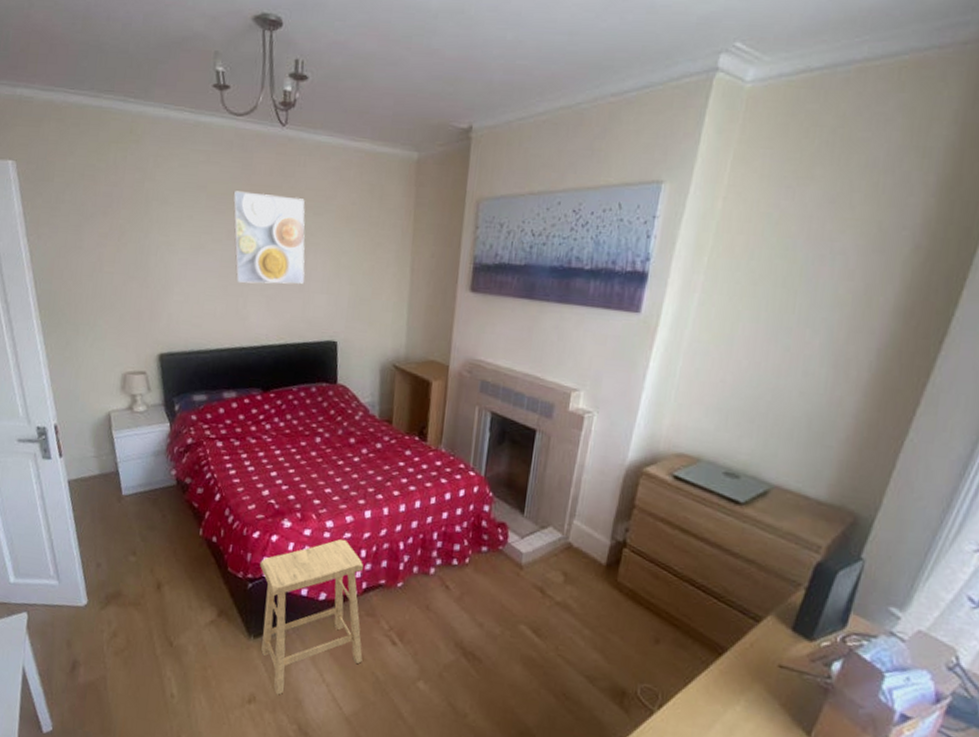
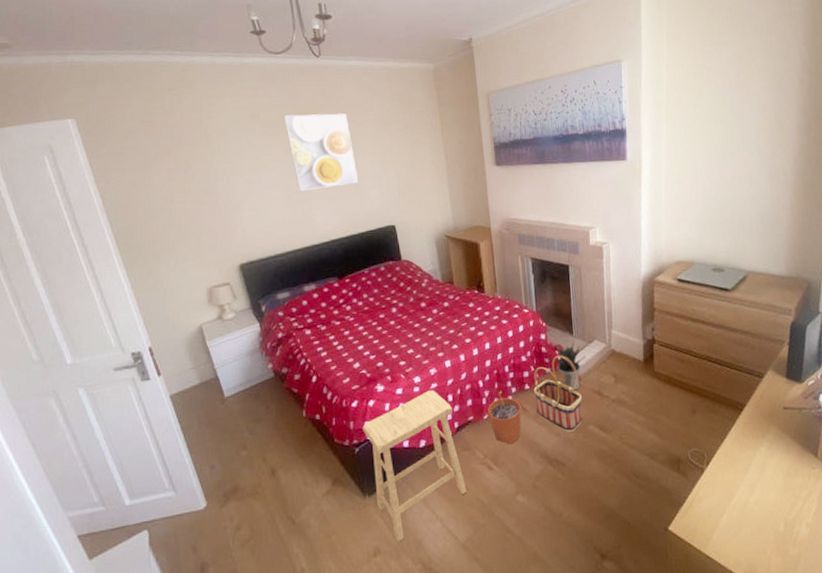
plant pot: none [403,559,444,622] -> present [488,391,522,444]
basket: none [460,534,519,628] -> present [533,355,583,433]
potted plant: none [493,520,533,580] -> present [552,340,585,390]

